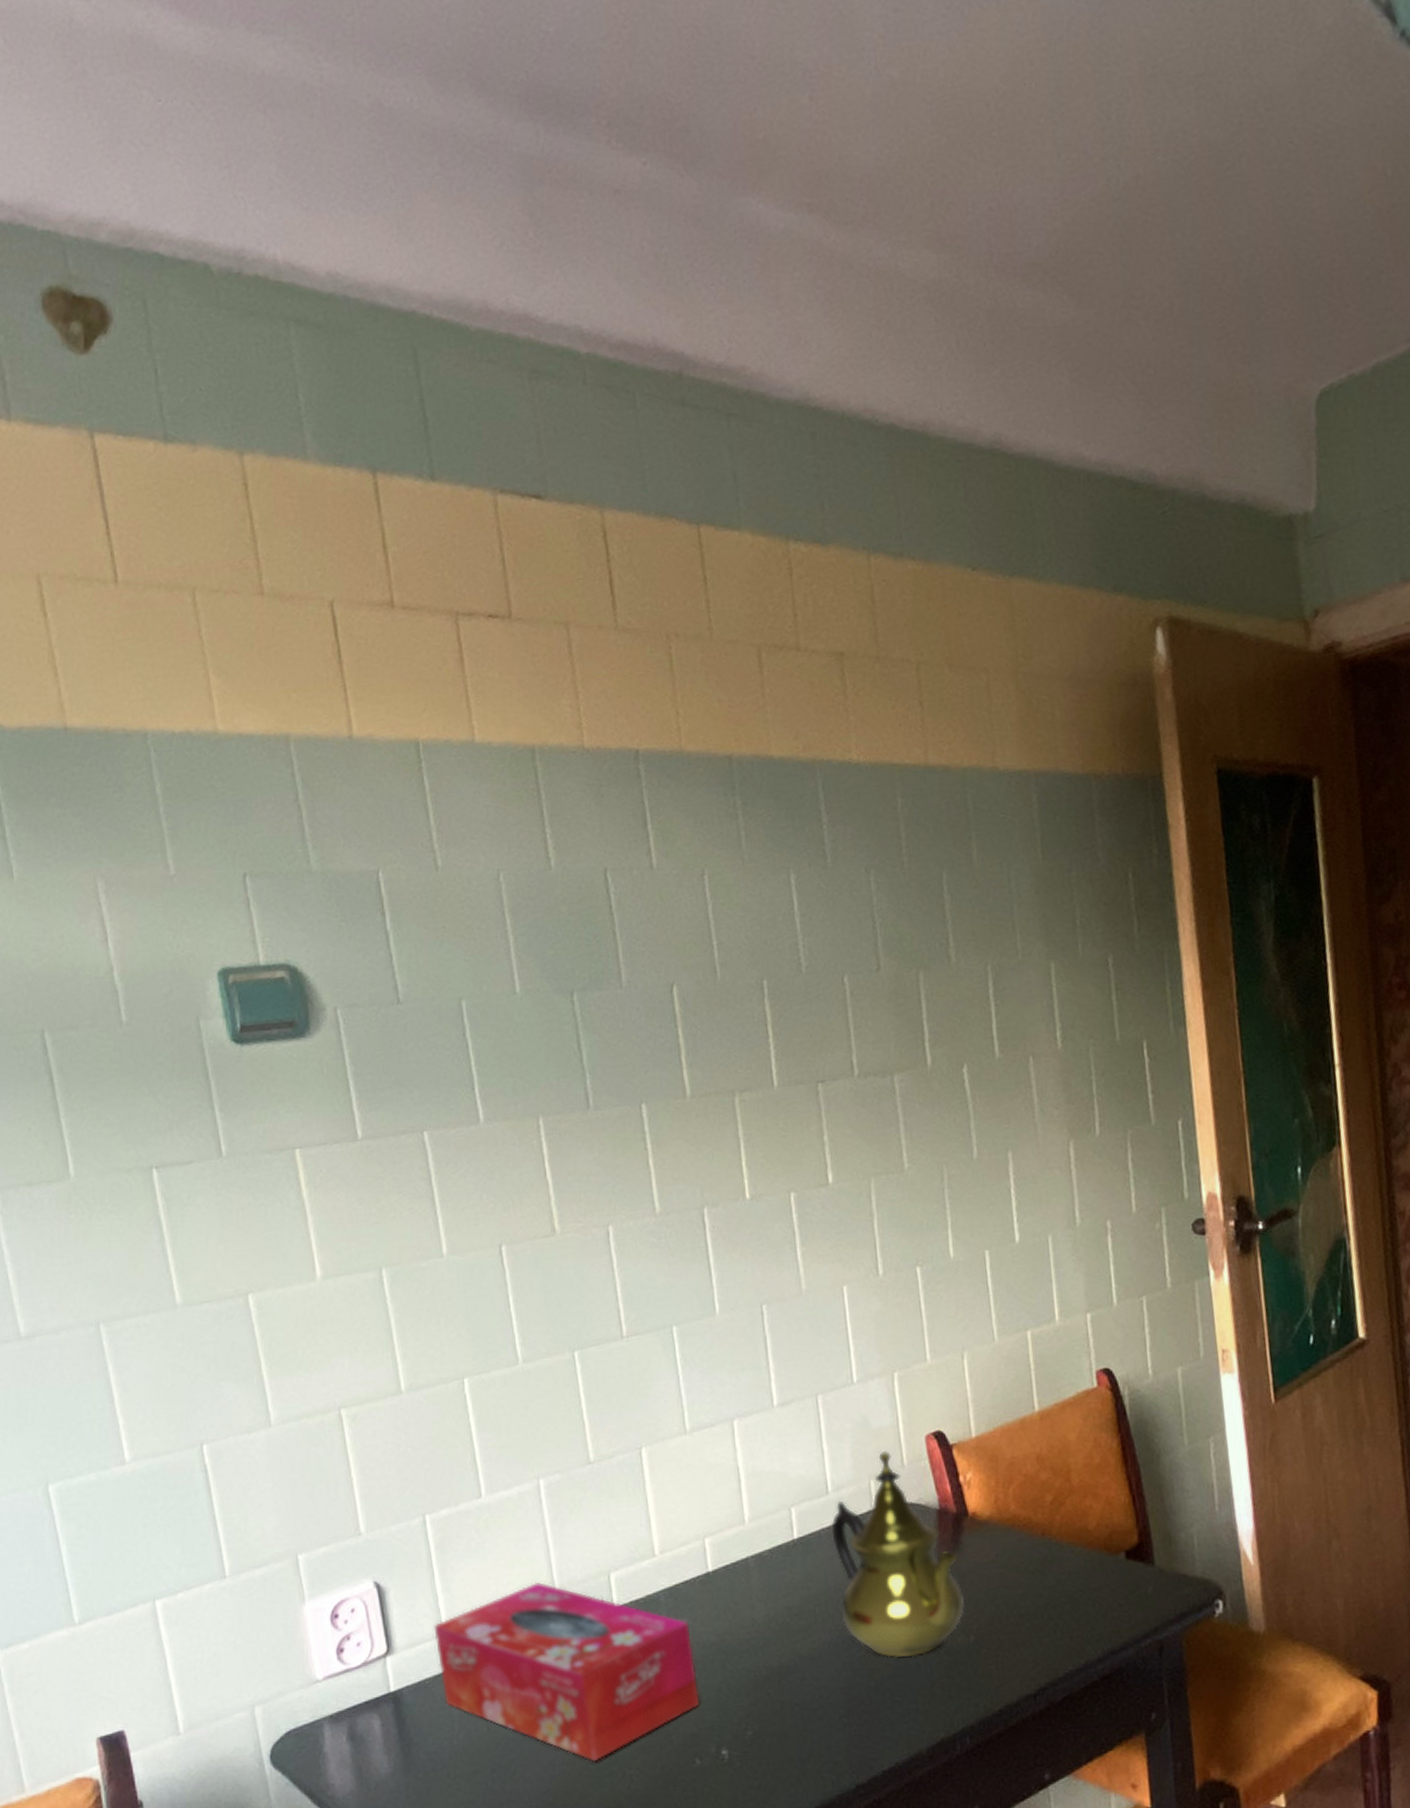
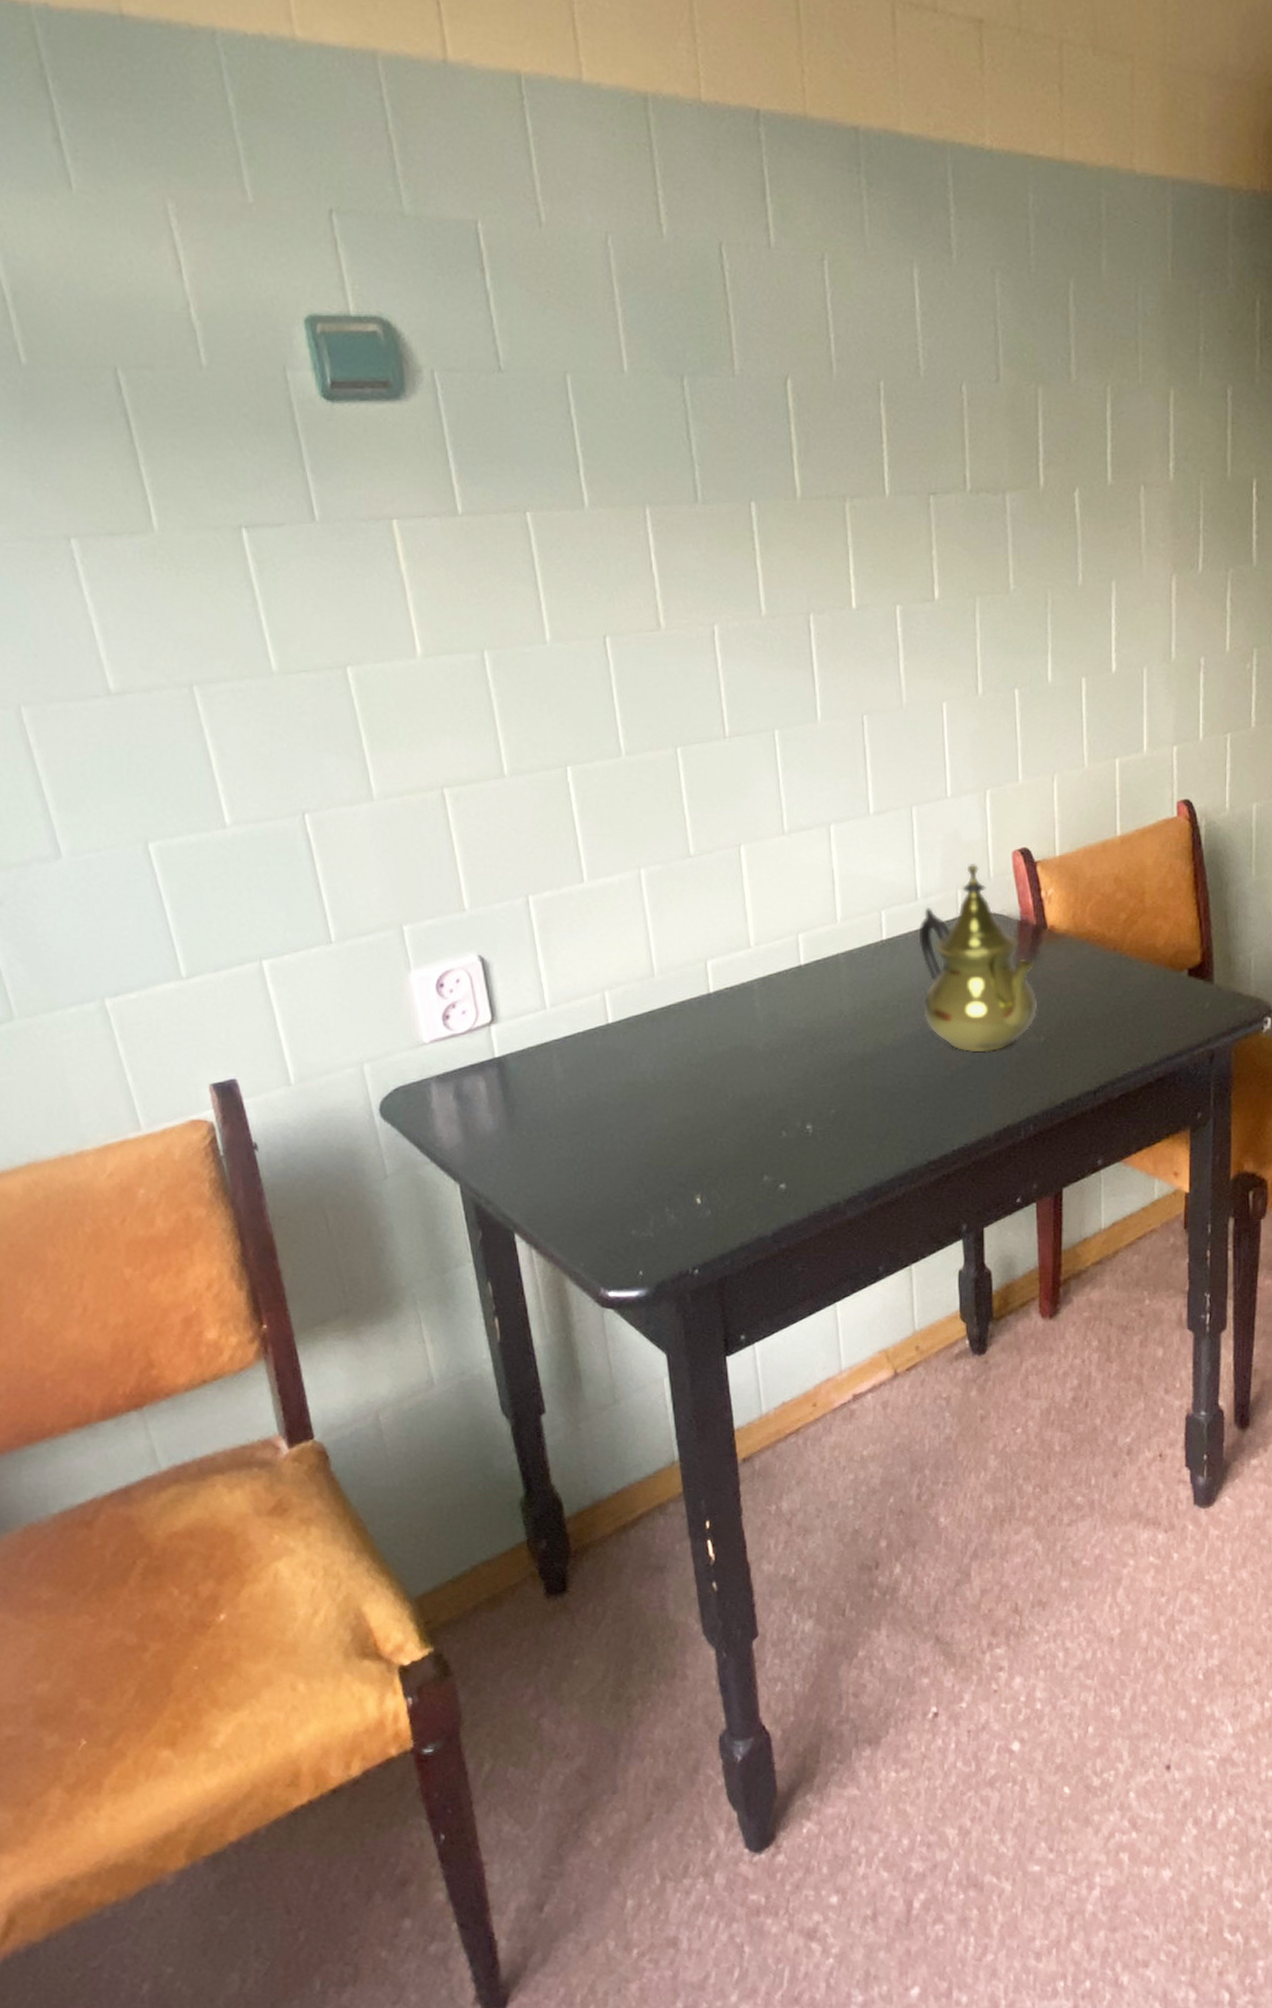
tissue box: present [433,1581,700,1762] -> none [536,964,788,1130]

